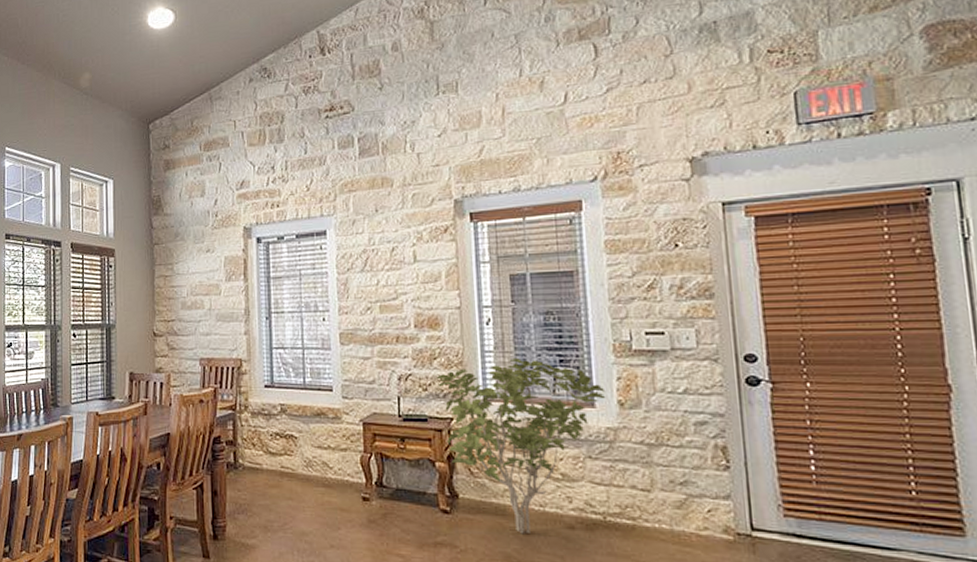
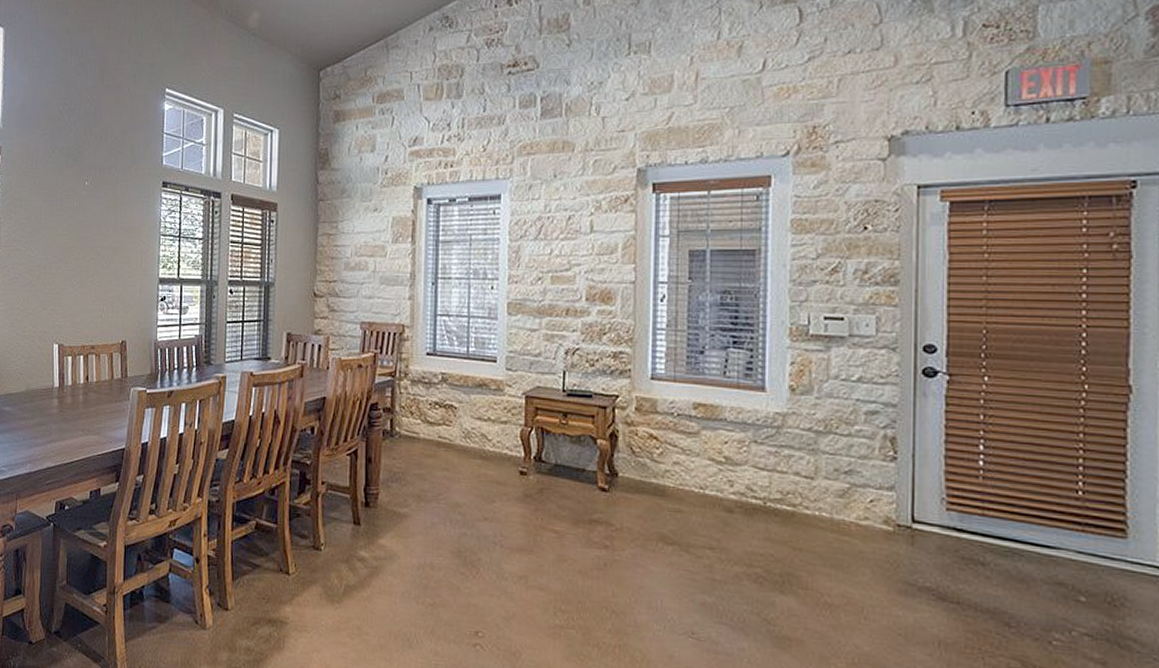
shrub: present [437,358,606,534] -> none [605,337,778,516]

